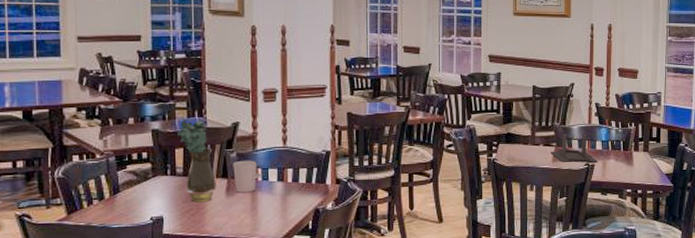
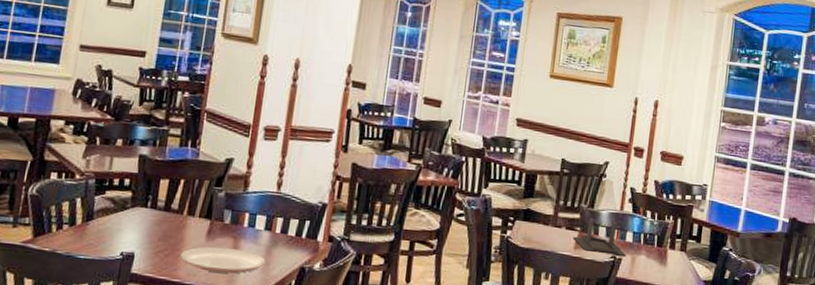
vase: present [177,116,216,203] -> none [164,144,201,243]
plate: none [205,200,282,224] -> present [180,246,265,274]
cup: present [233,160,261,192] -> none [217,201,248,239]

